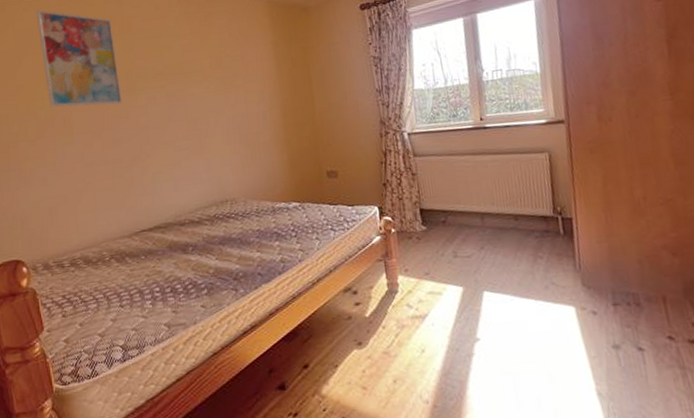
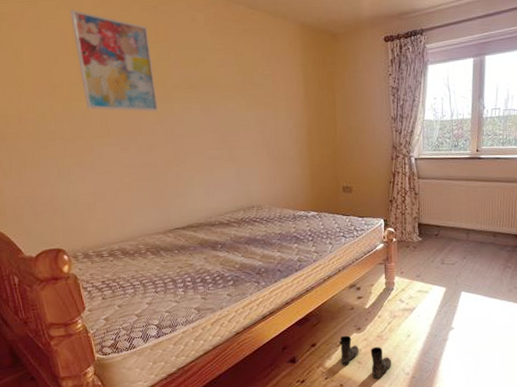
boots: none [337,352,406,409] -> present [339,335,392,378]

